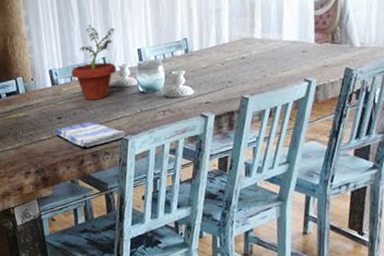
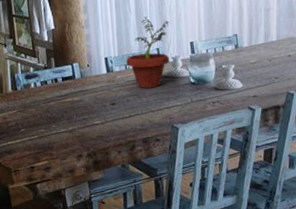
dish towel: present [54,121,127,147] -> none [107,109,177,134]

